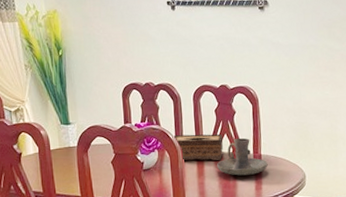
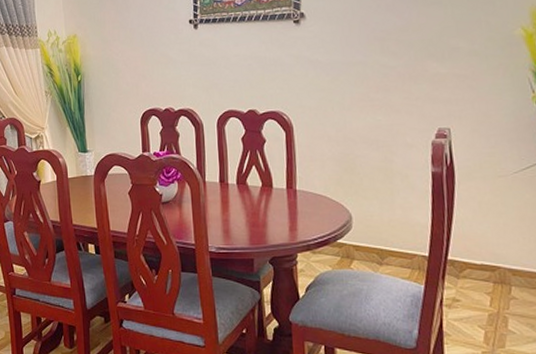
tissue box: present [172,134,224,160] -> none [193,165,252,195]
candle holder: present [217,137,268,176] -> none [244,170,305,214]

